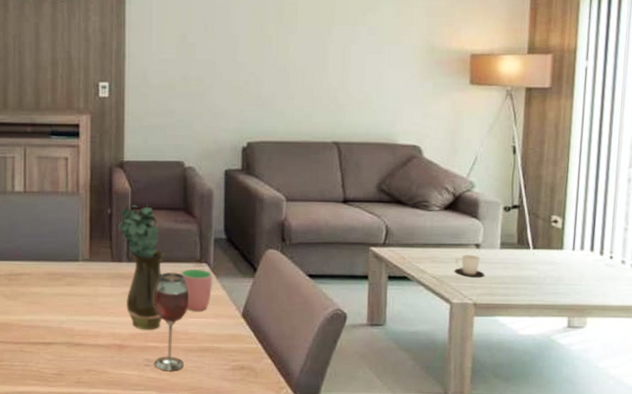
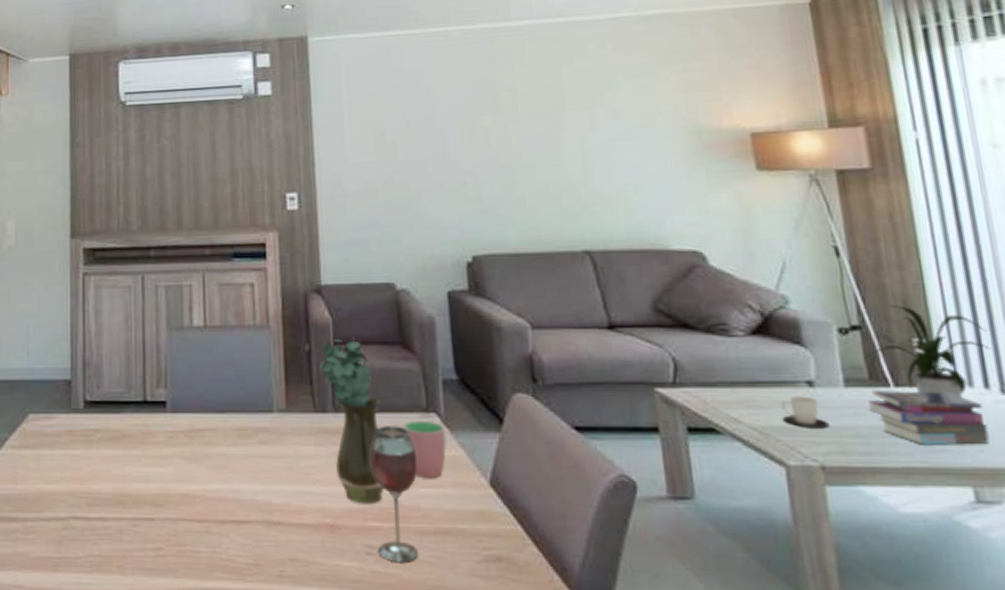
books: none [513,251,586,290] -> present [868,389,990,447]
house plant: none [517,191,601,257] -> present [864,305,991,397]

